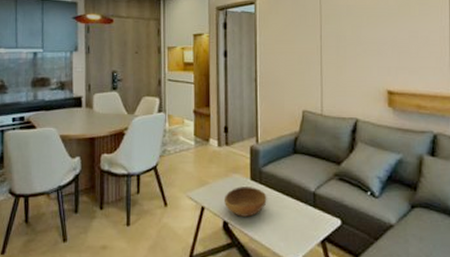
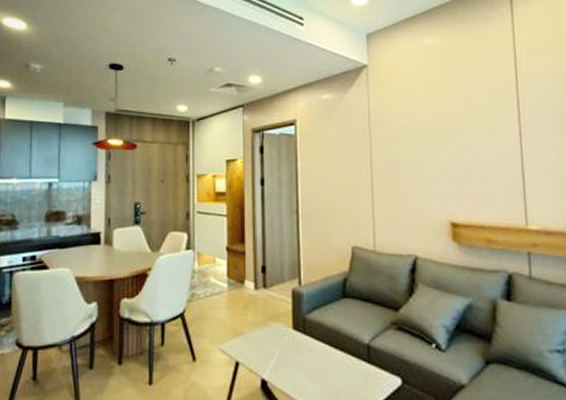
bowl: present [223,187,267,217] -> none [261,337,313,374]

